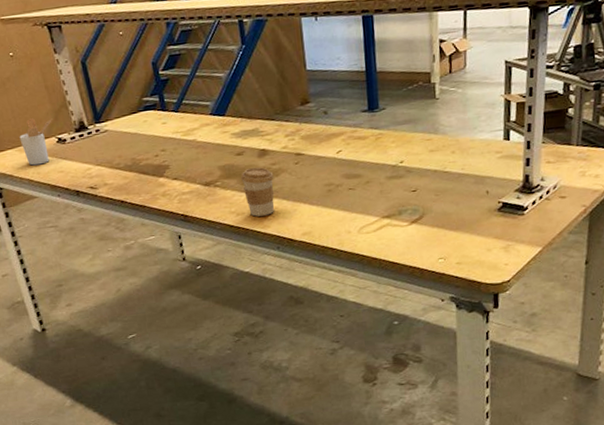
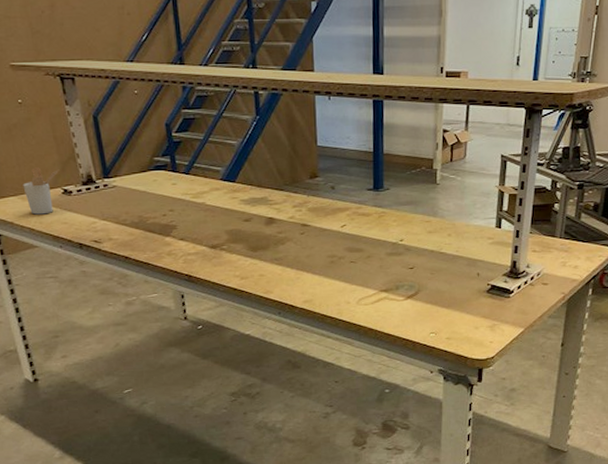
coffee cup: present [241,167,275,217] -> none [247,234,280,282]

